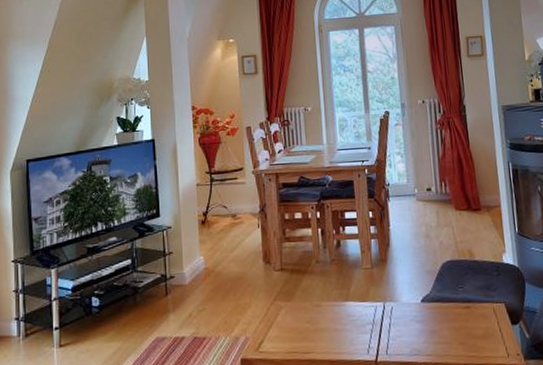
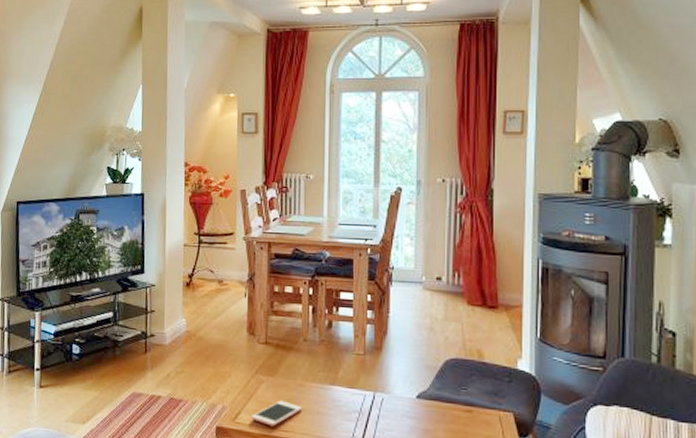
cell phone: none [274,323,320,351] -> present [251,400,302,427]

